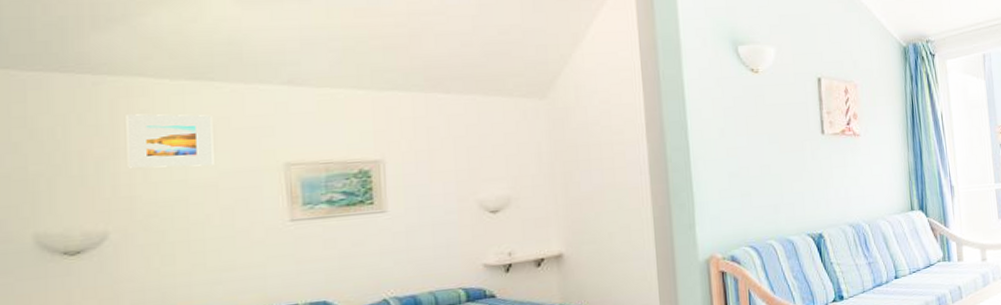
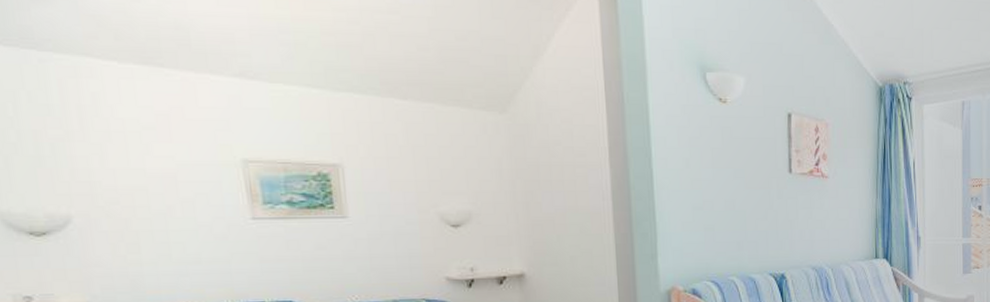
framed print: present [126,114,214,168] -> none [77,96,171,156]

